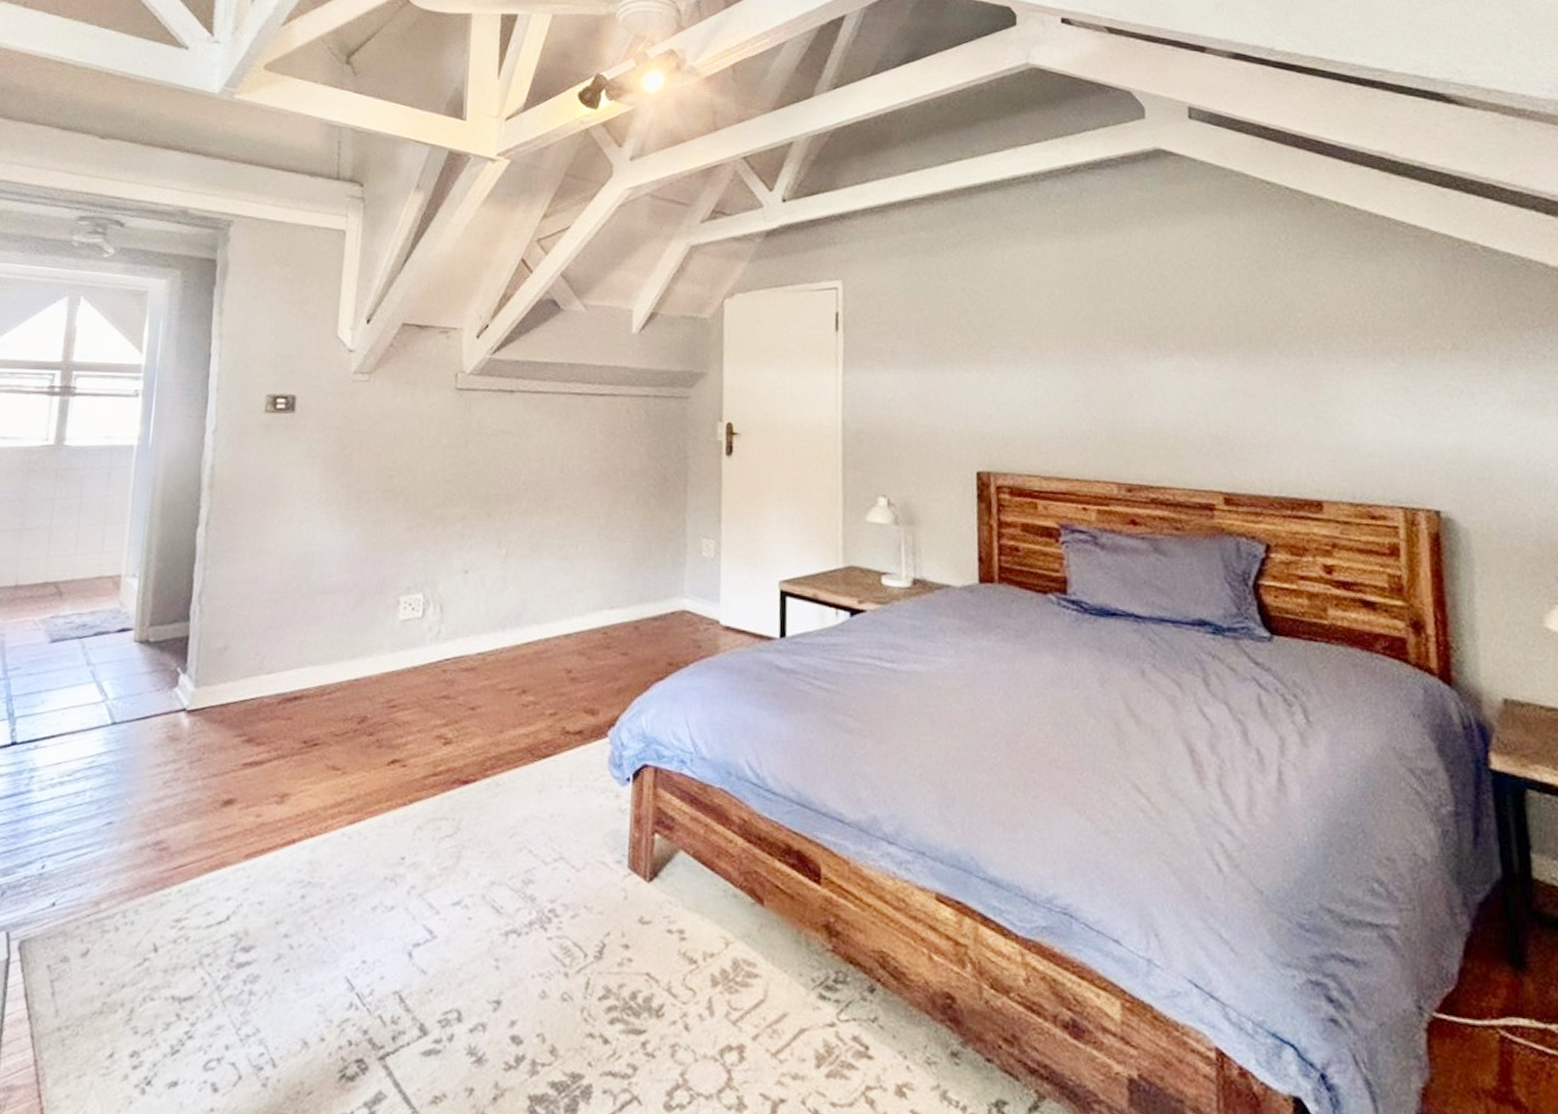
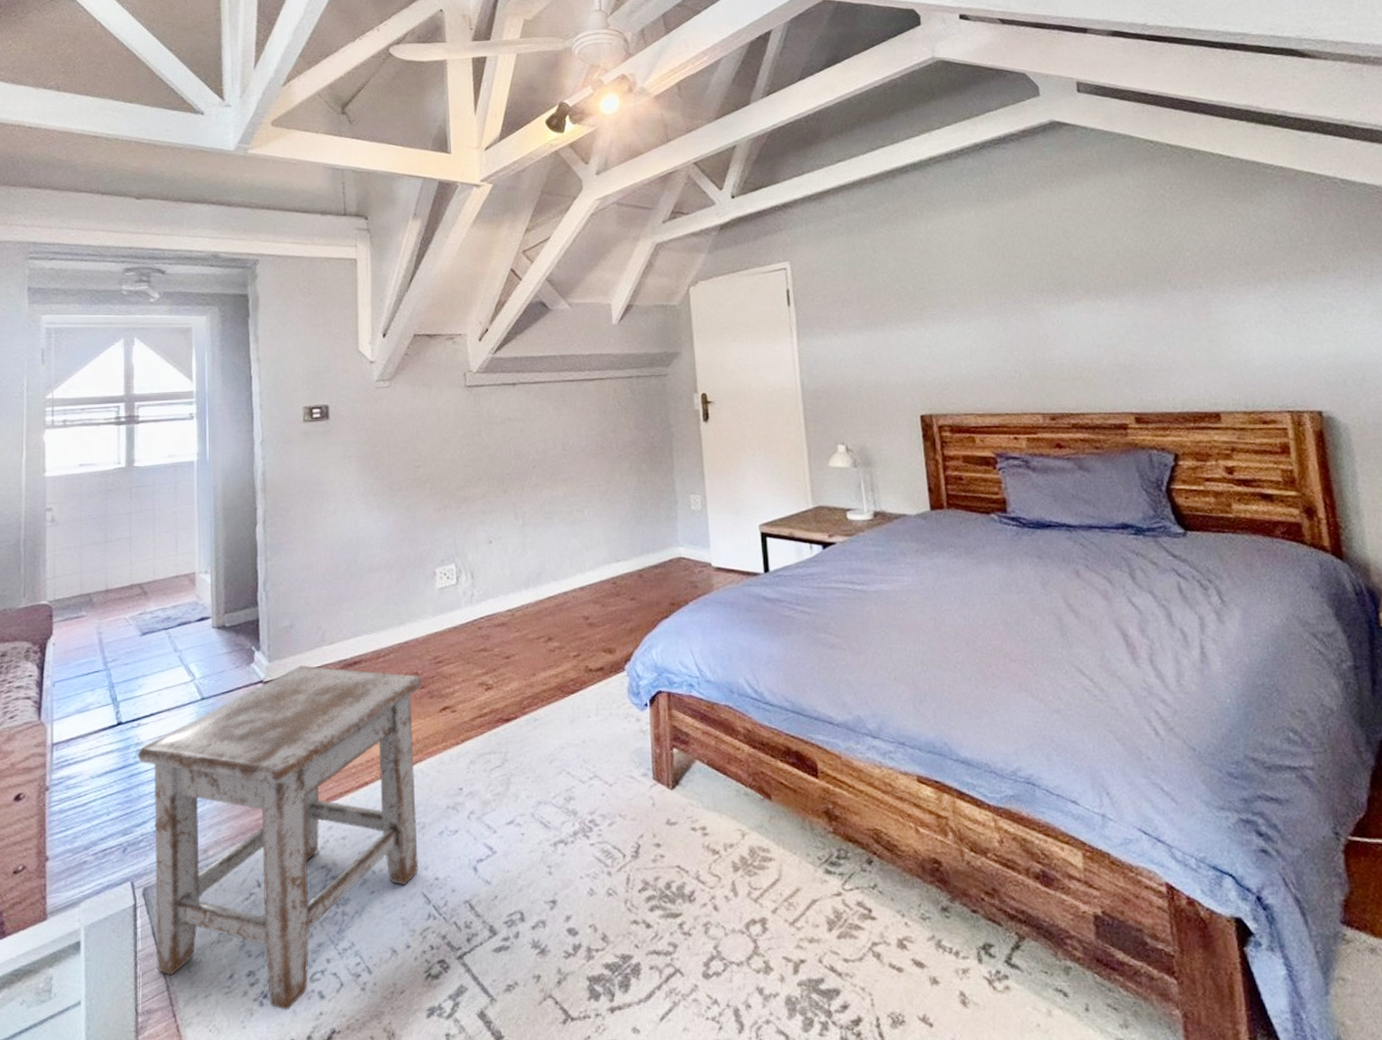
stool: none [25,695,371,1102] -> present [137,665,422,1011]

